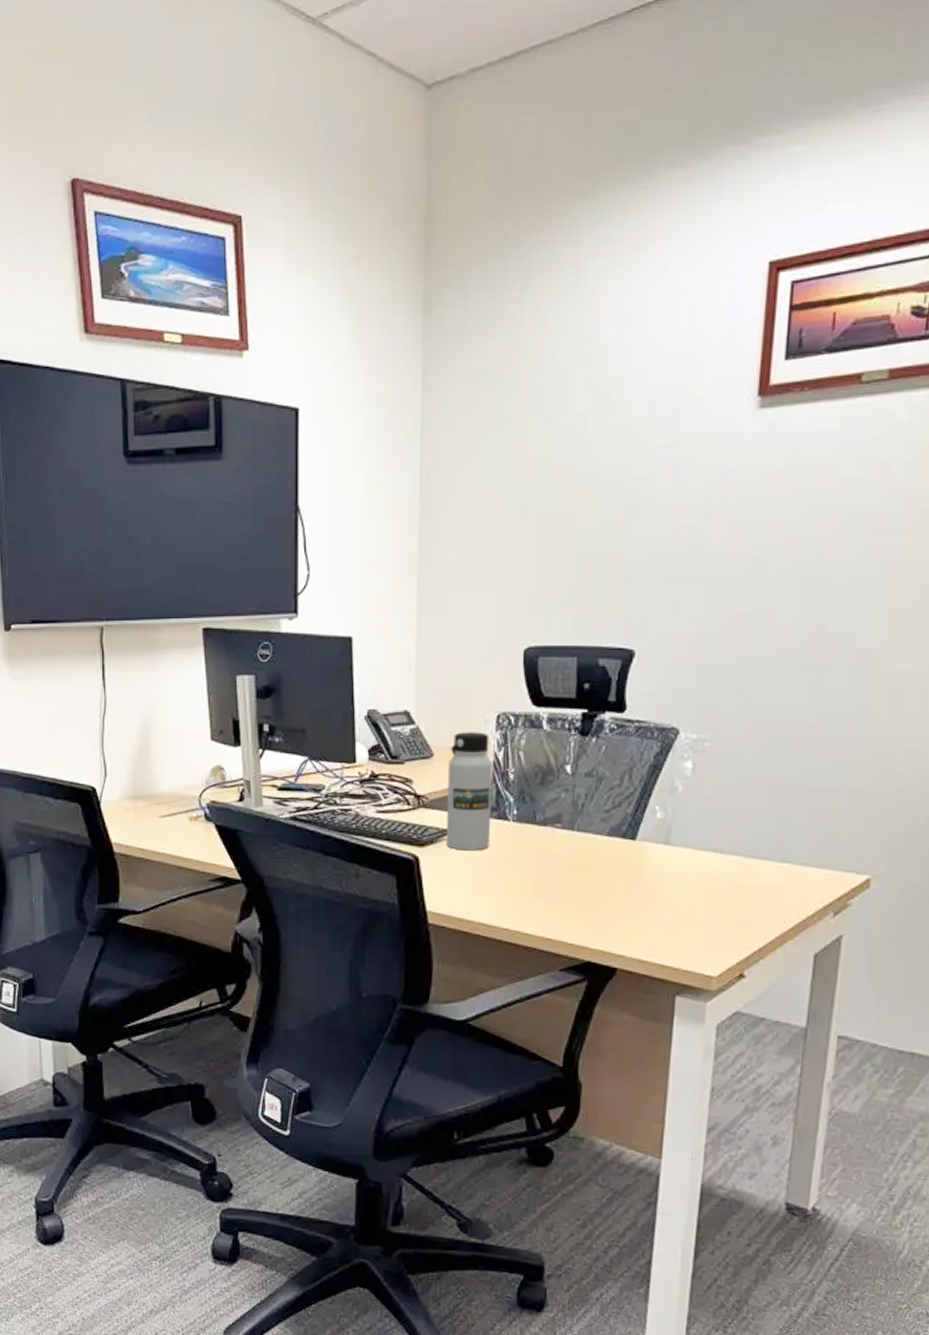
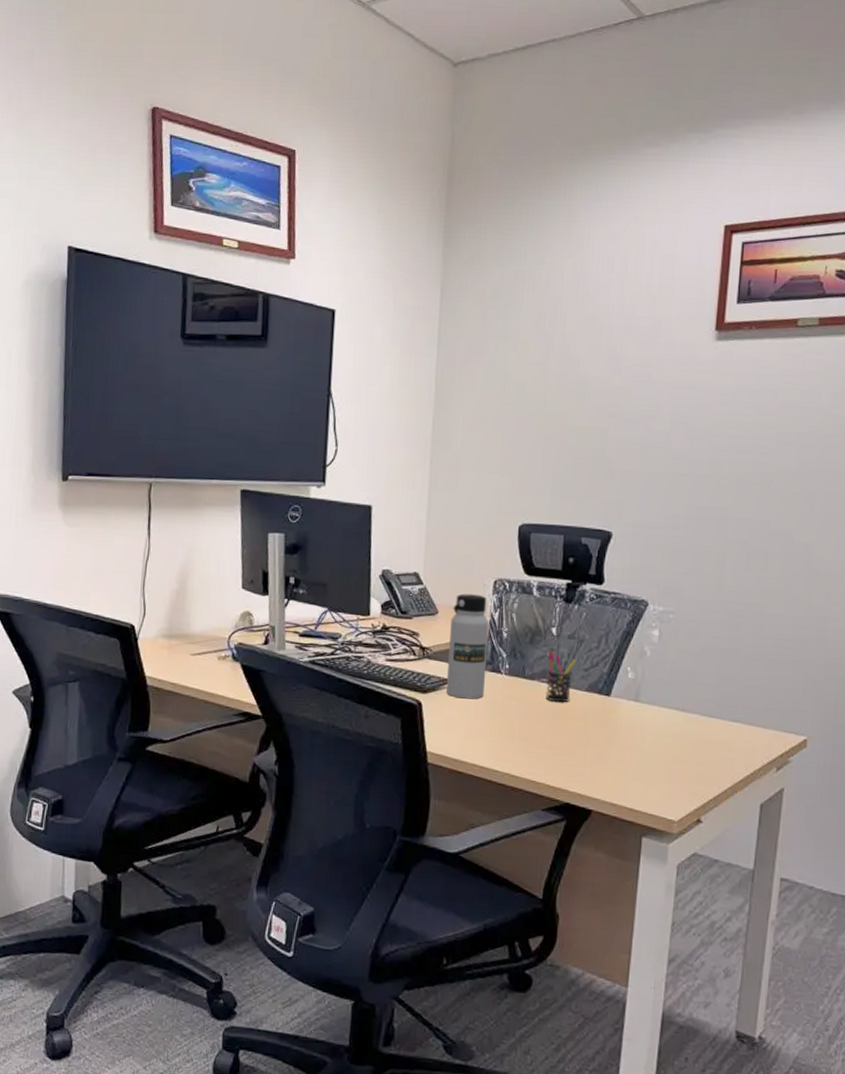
pen holder: none [561,792,596,850] -> present [546,650,577,703]

